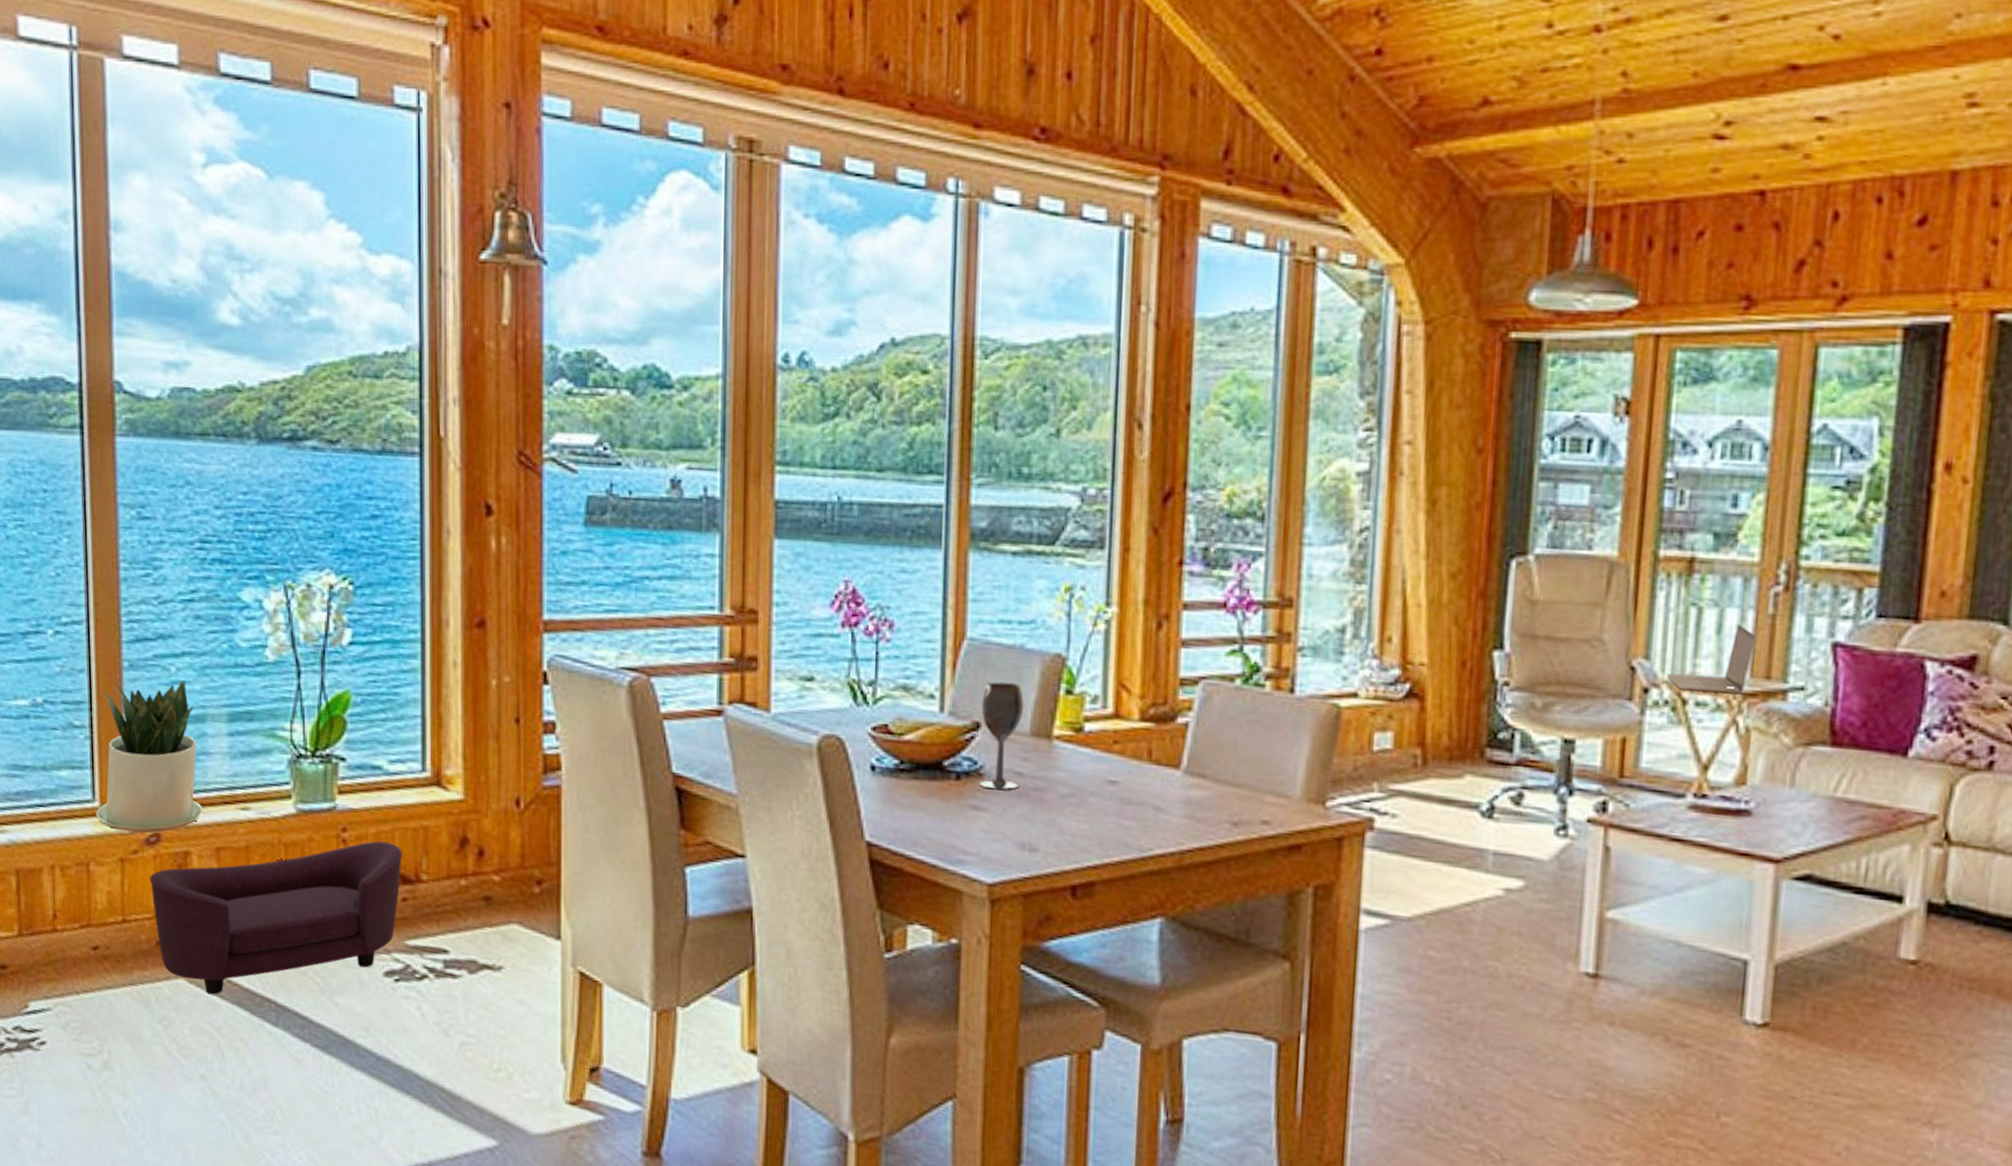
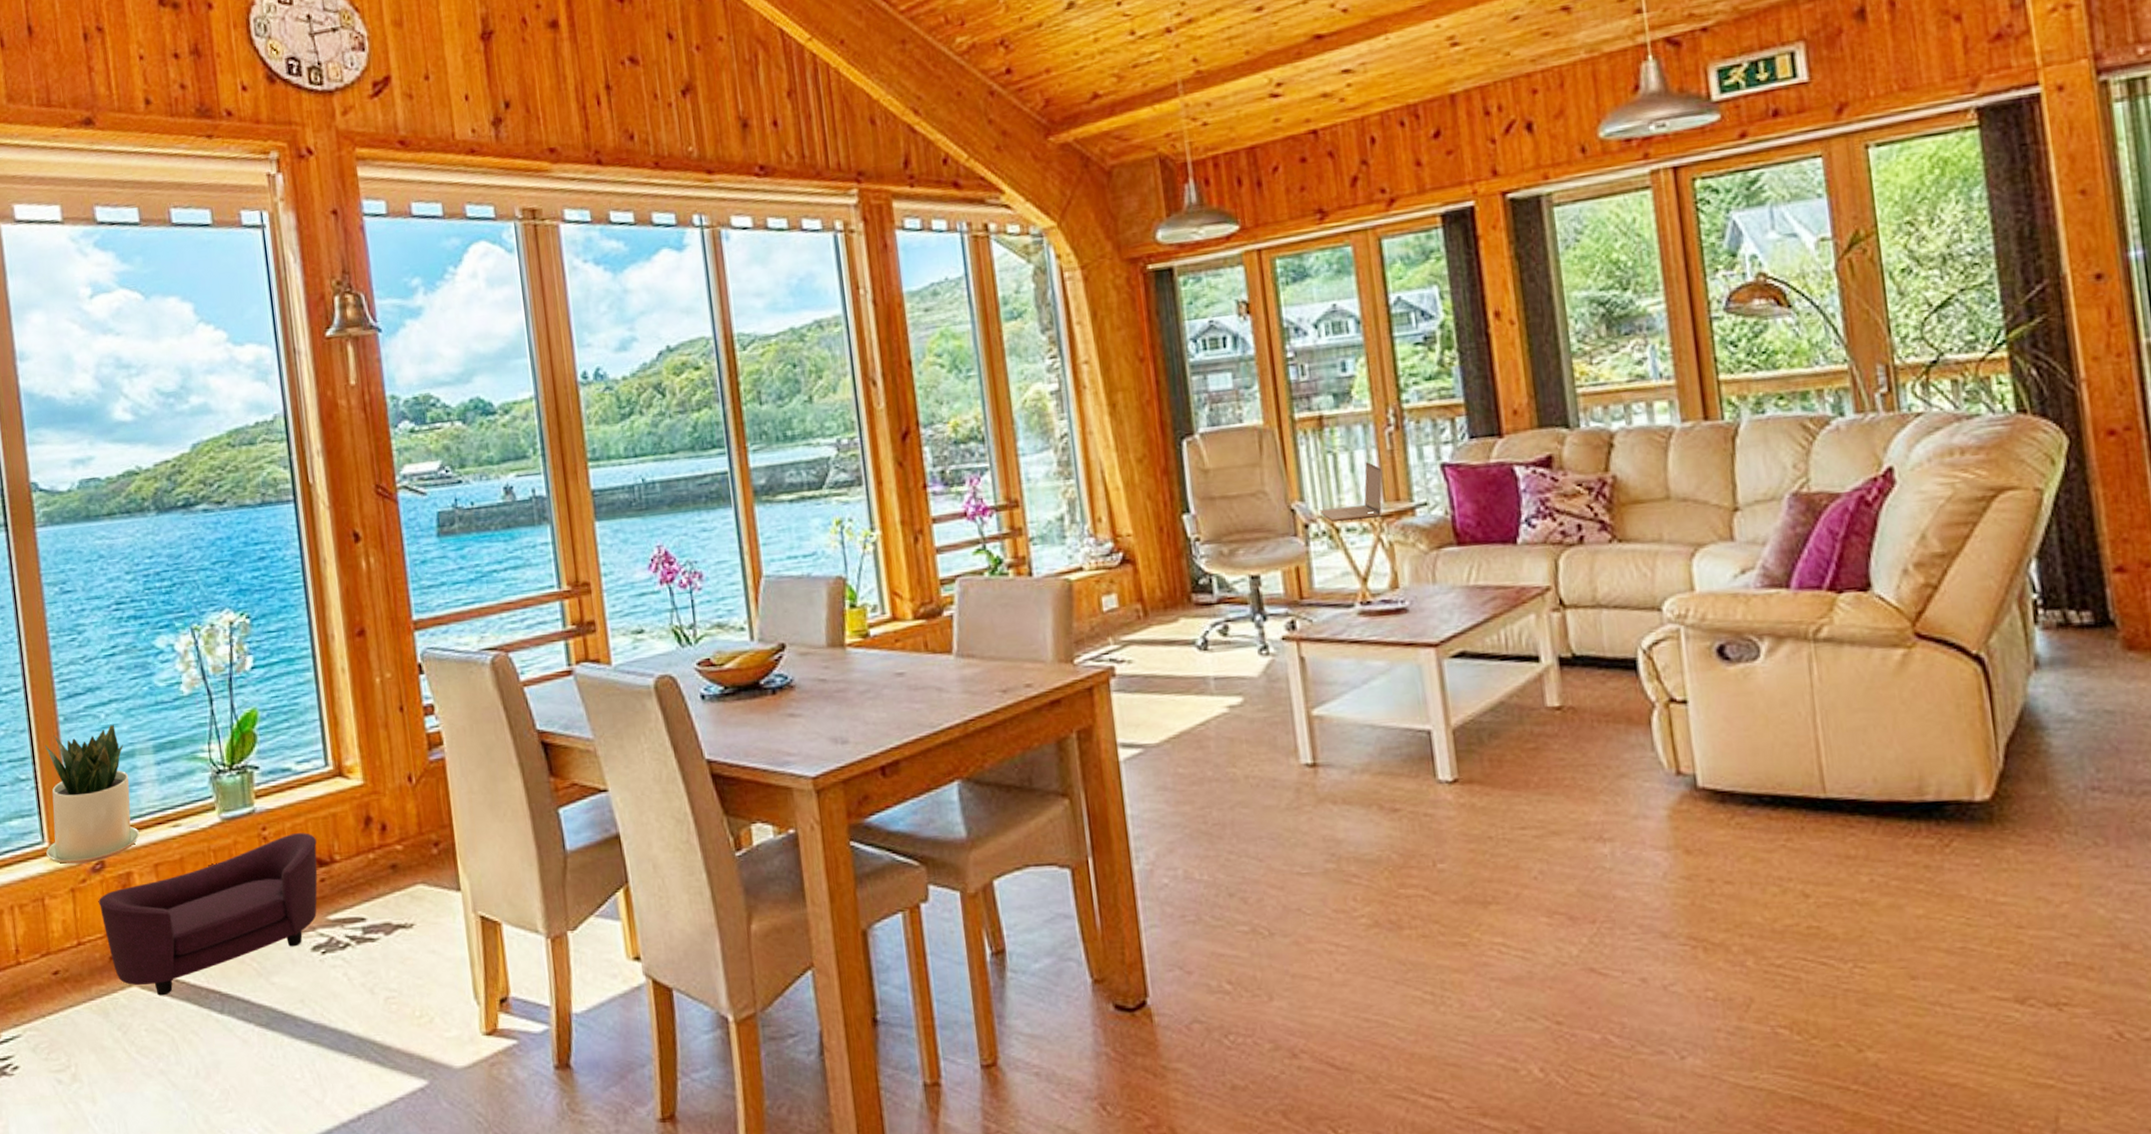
wine glass: present [980,682,1025,790] -> none [783,606,824,698]

